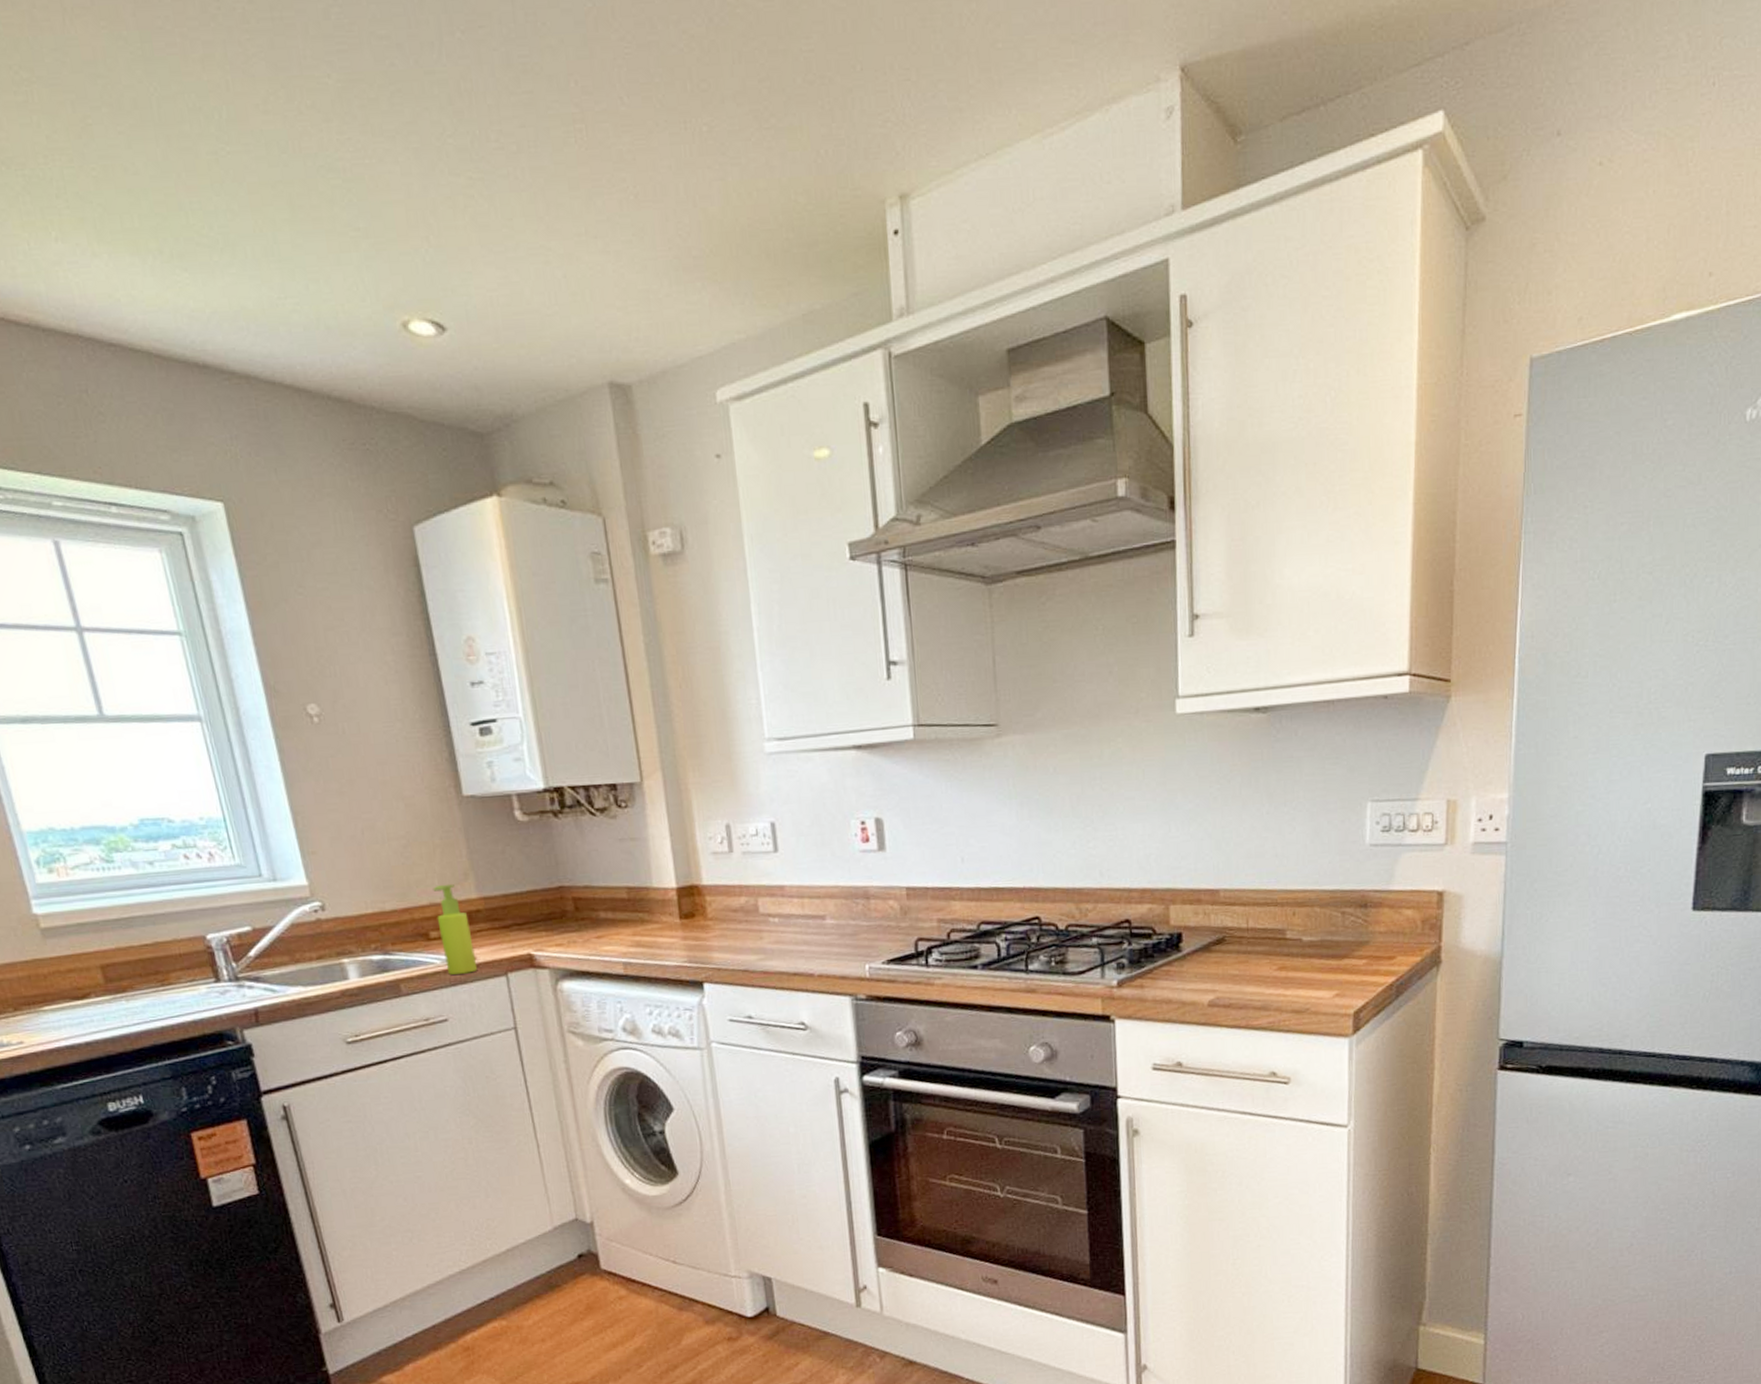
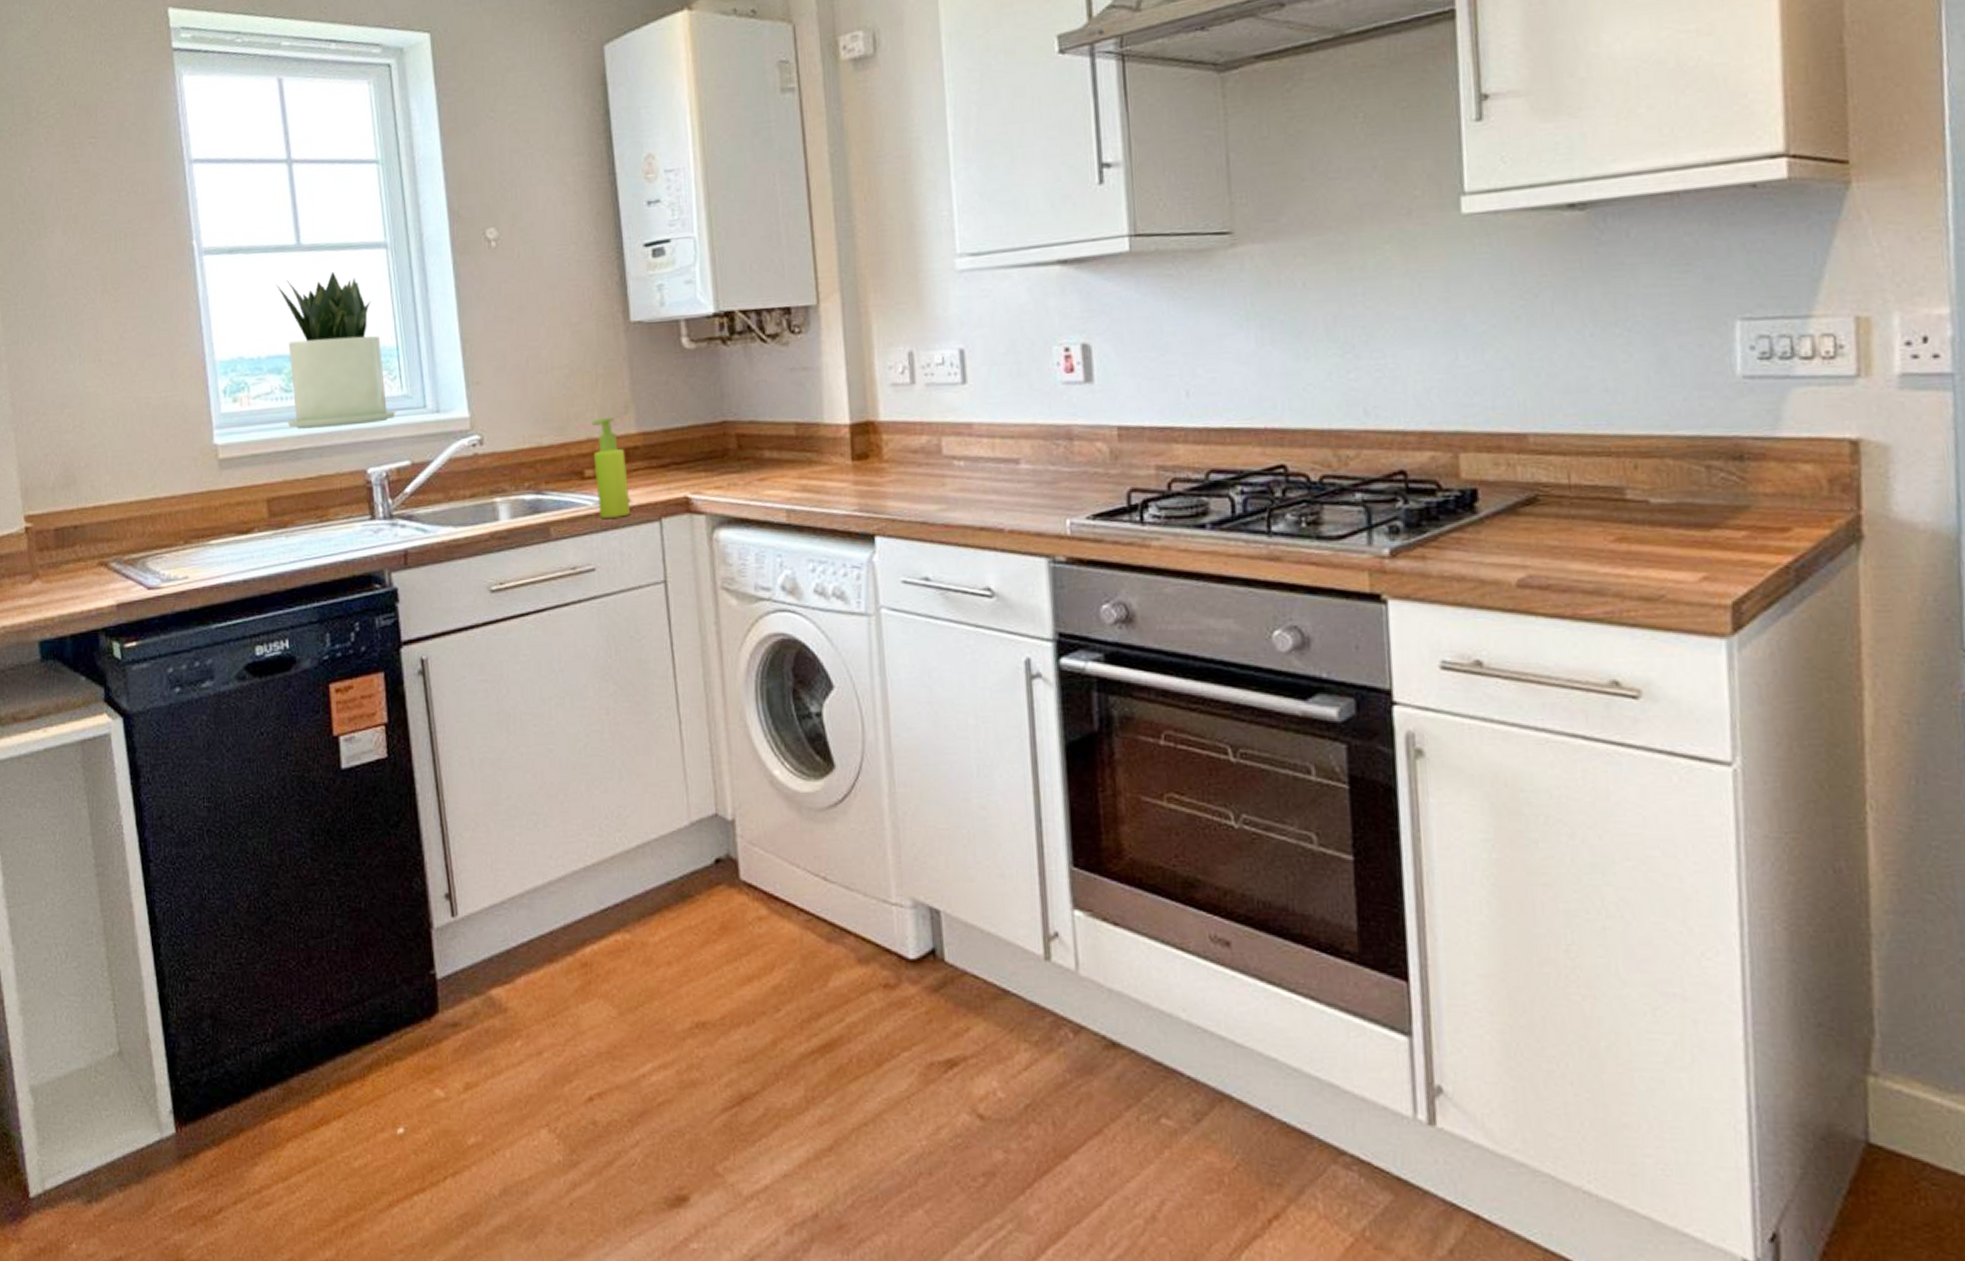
planter: none [81,743,232,898] -> present [276,271,397,429]

